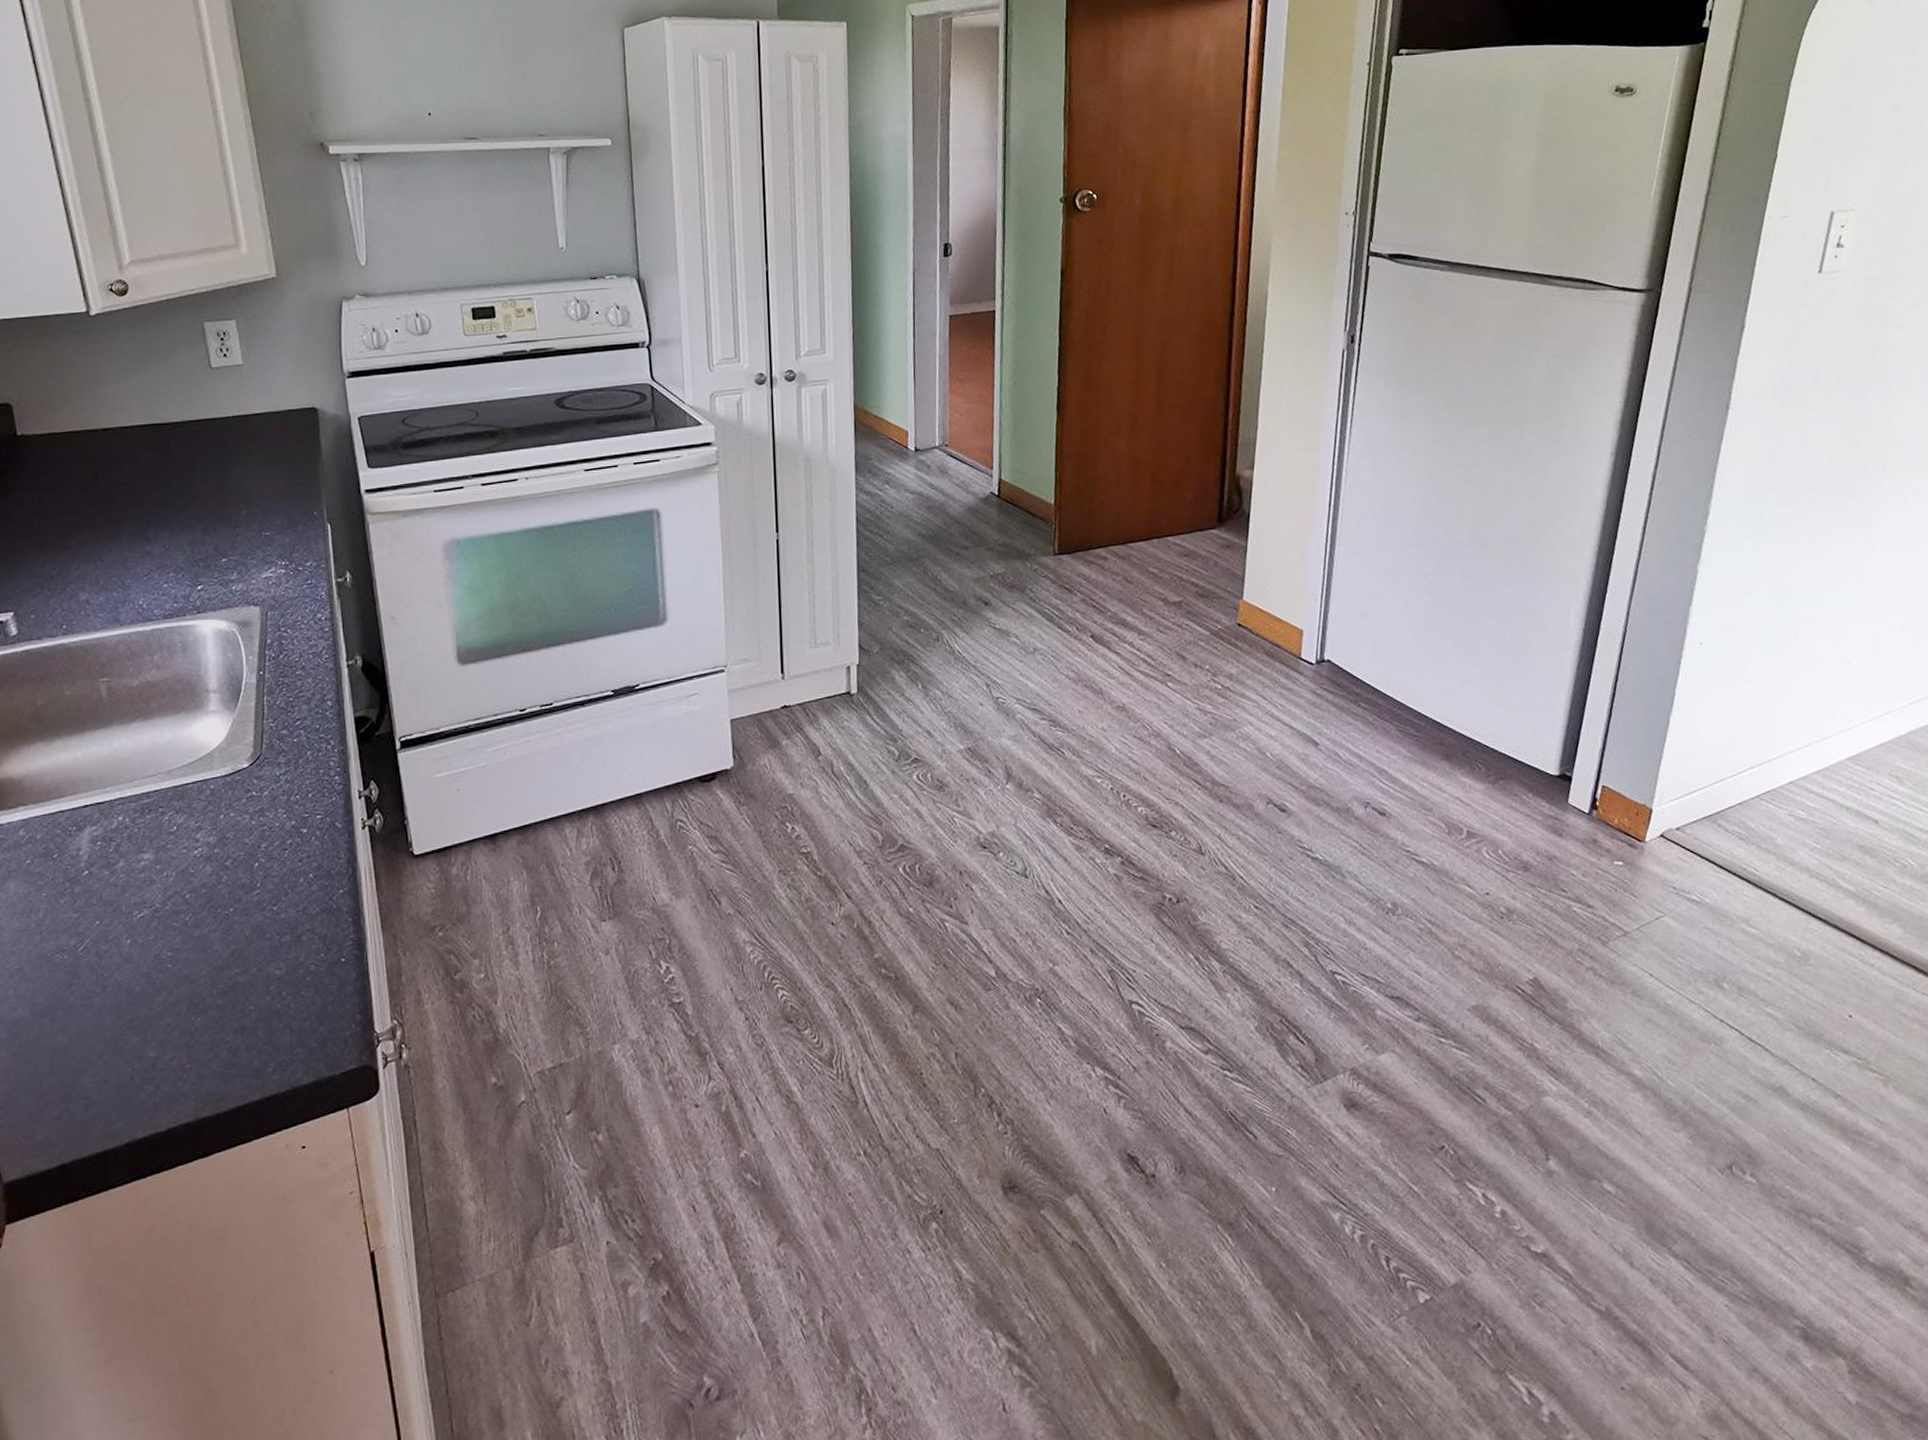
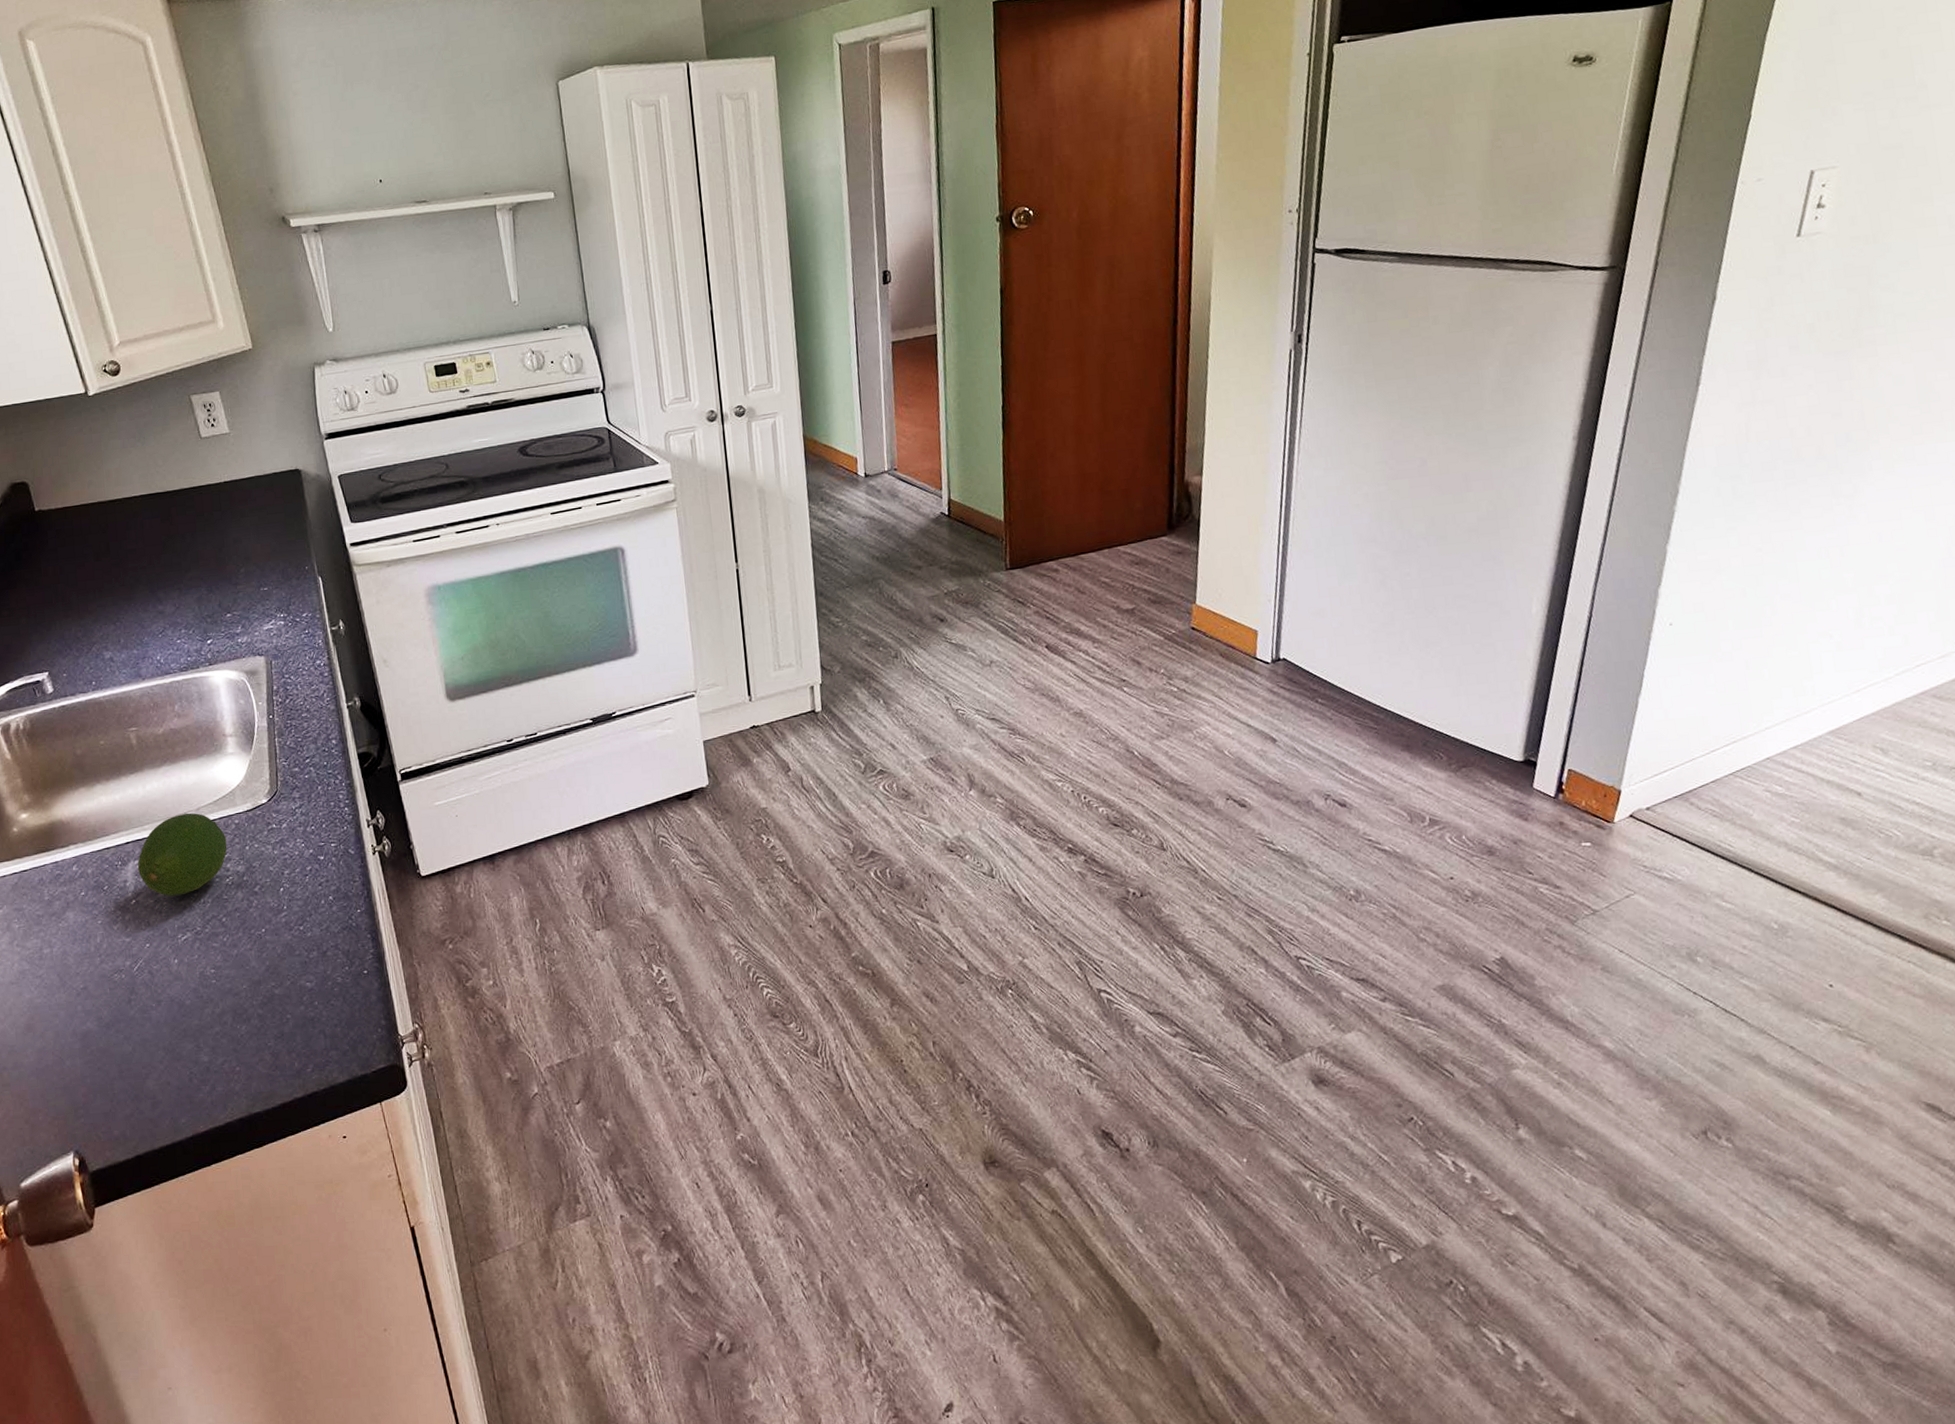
fruit: none [94,775,199,868] -> present [137,813,227,897]

